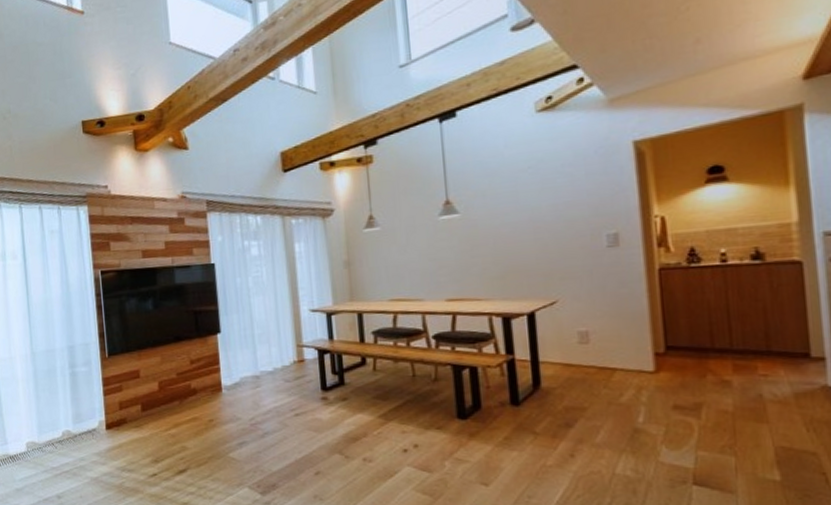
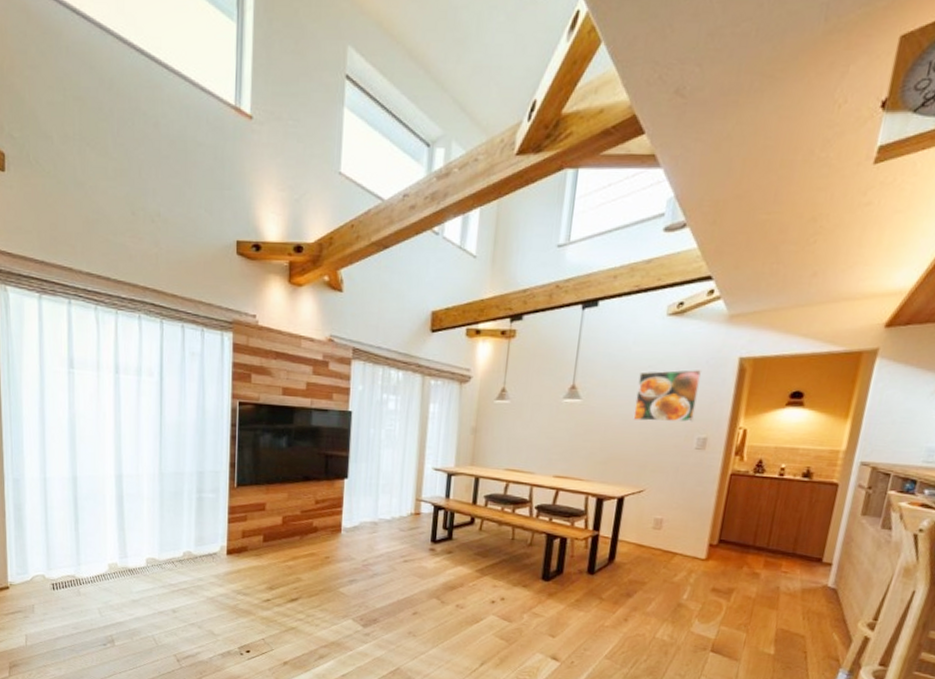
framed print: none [520,162,596,226] -> present [633,369,701,422]

